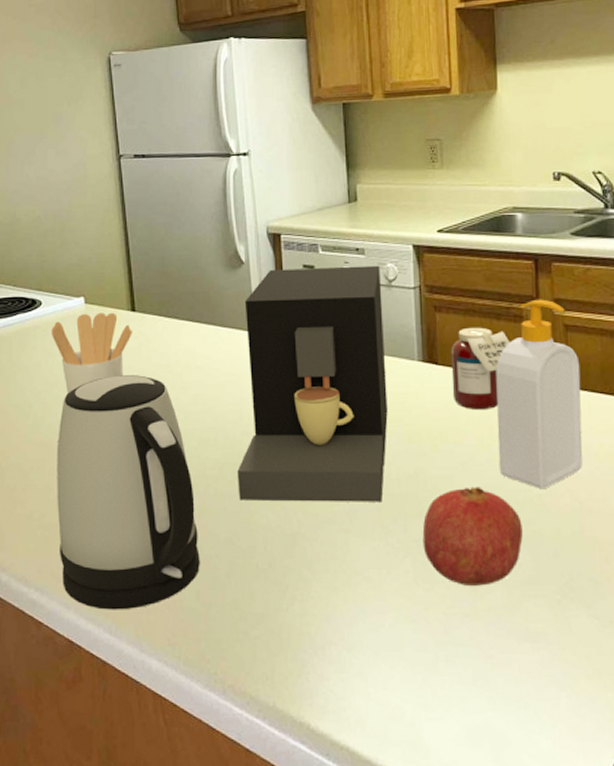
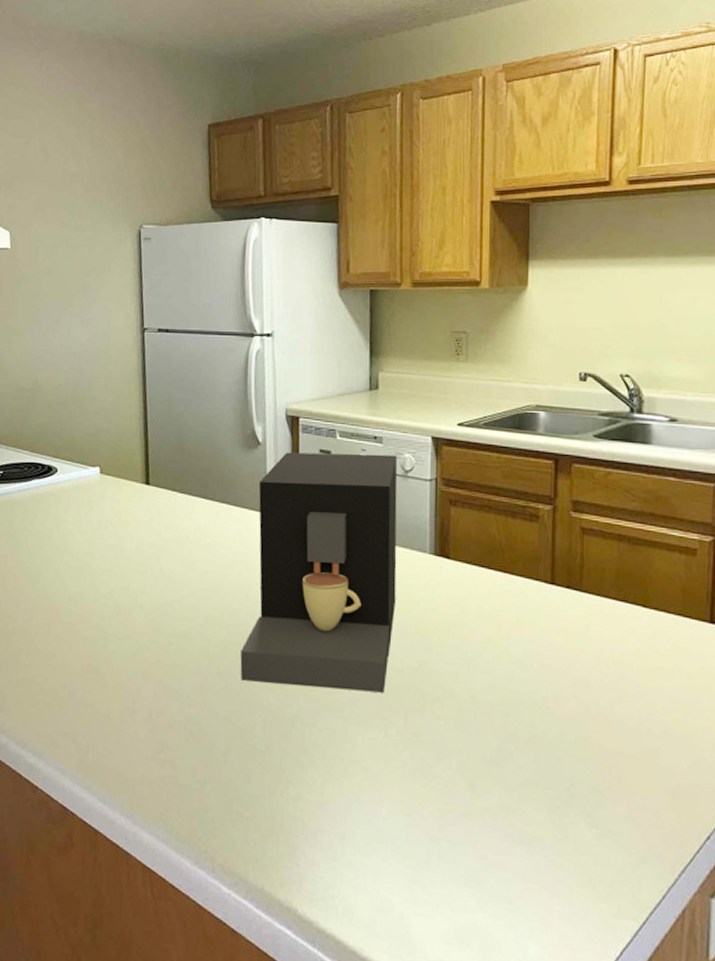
utensil holder: present [51,312,133,393] -> none [64,483,146,562]
kettle: present [56,375,200,610] -> none [59,547,198,781]
fruit: present [422,487,523,586] -> none [422,684,525,785]
jar: present [450,327,510,411] -> none [462,523,525,608]
soap bottle: present [496,299,583,490] -> none [505,500,595,693]

